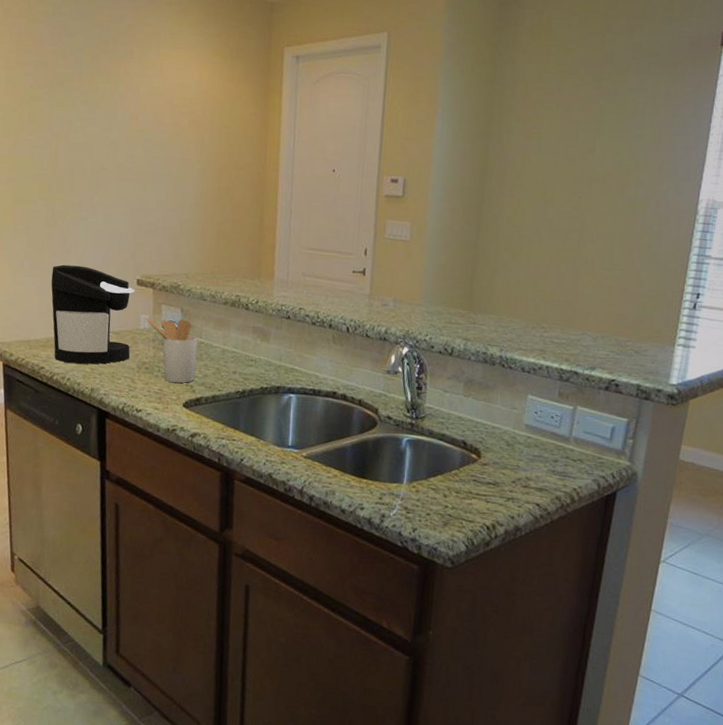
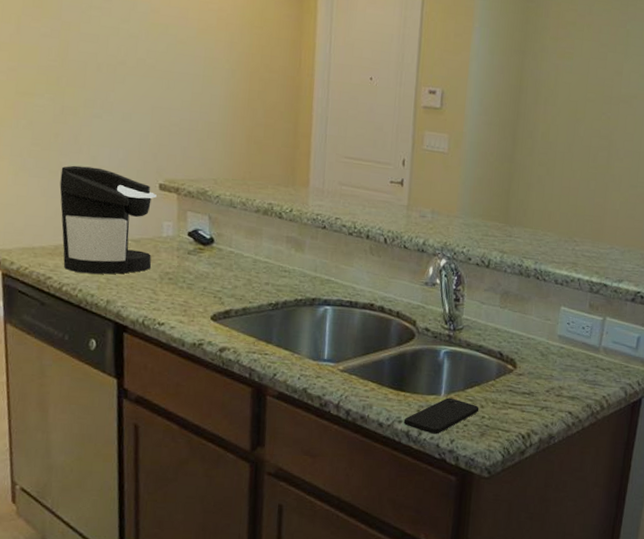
utensil holder: present [147,317,198,383] -> none [170,225,227,295]
smartphone: none [366,486,442,522] -> present [404,398,479,434]

